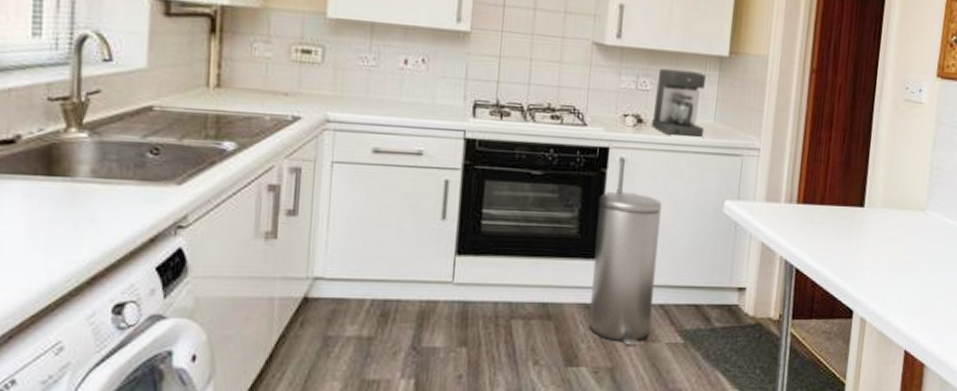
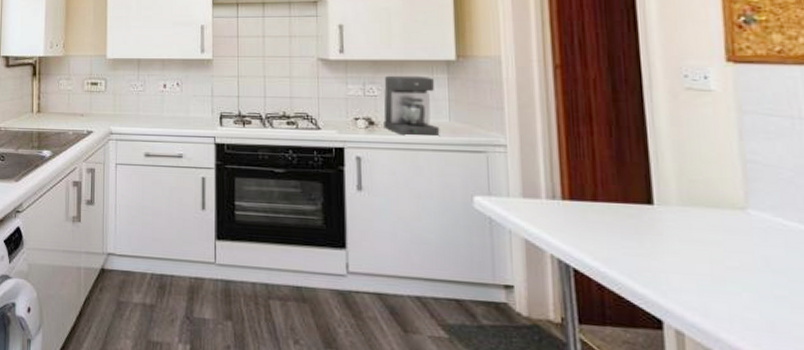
pedal bin: present [589,192,663,345] -> none [340,187,410,335]

